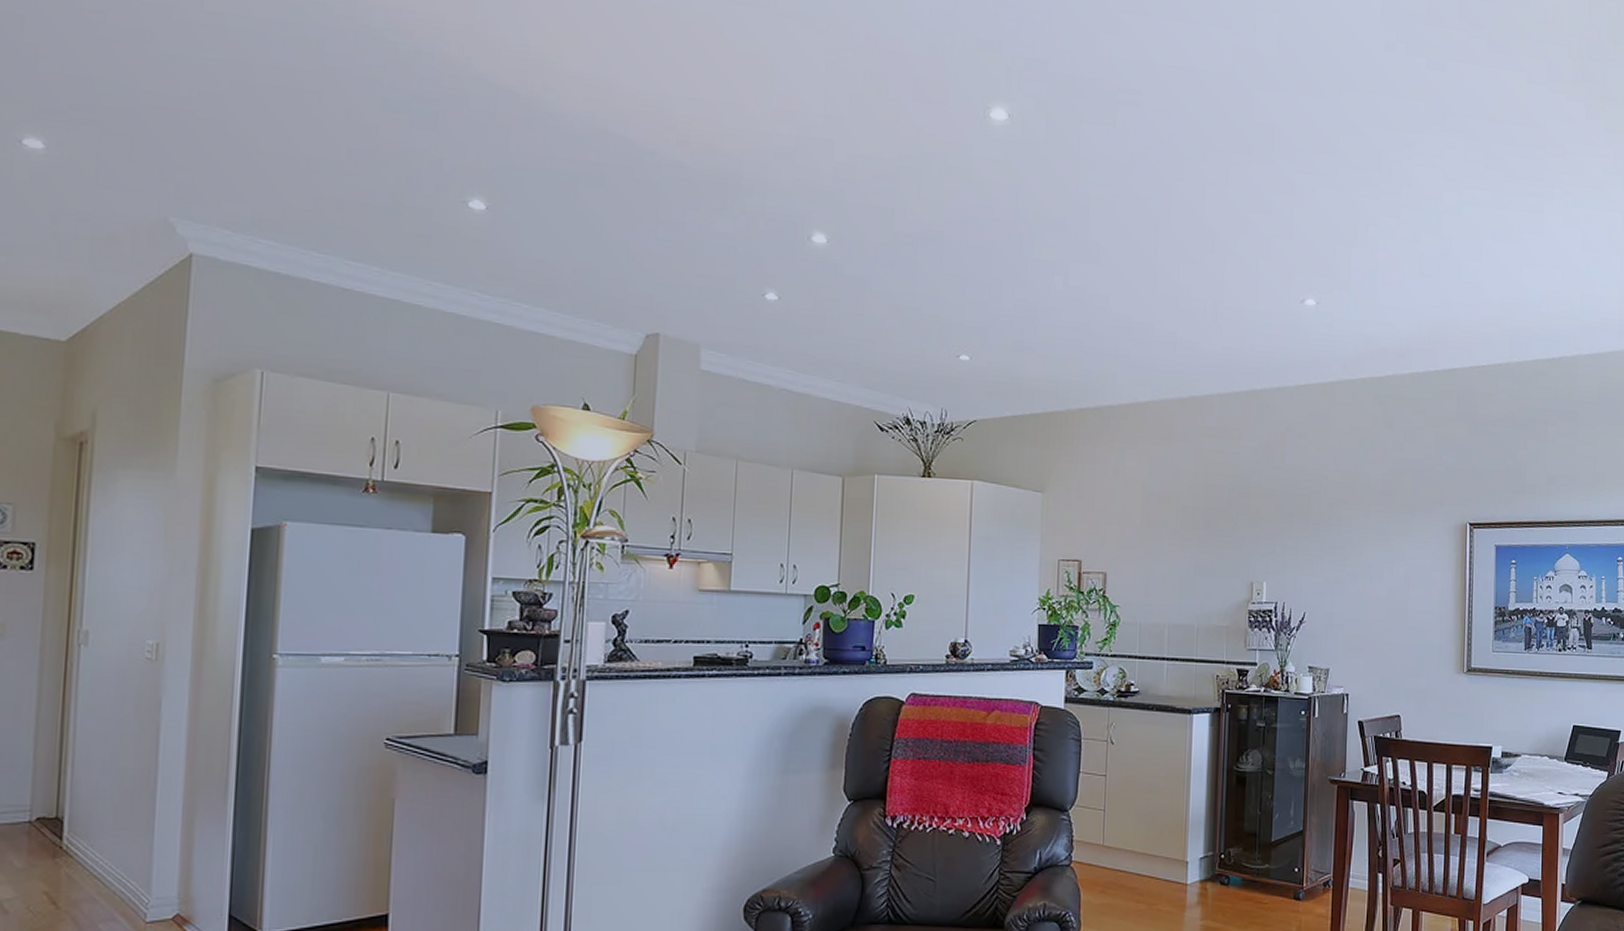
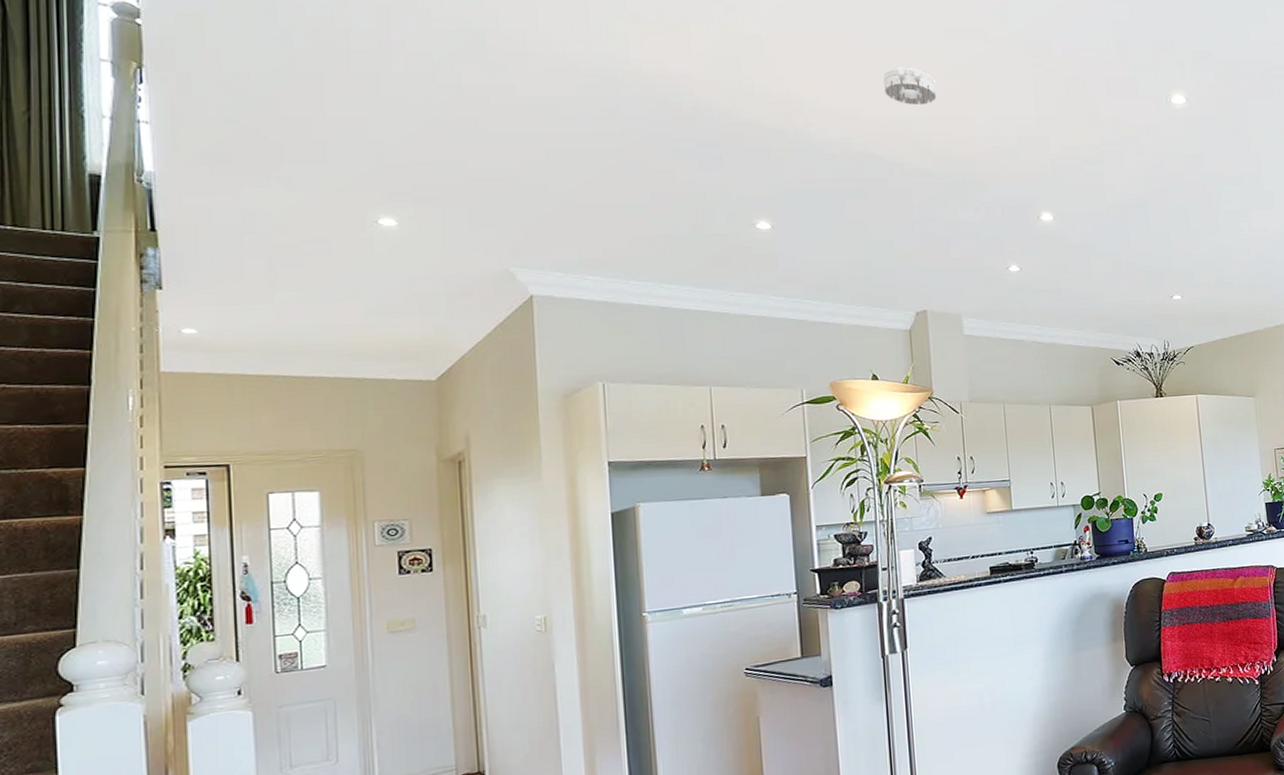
smoke detector: none [643,32,707,82] -> present [883,67,937,105]

